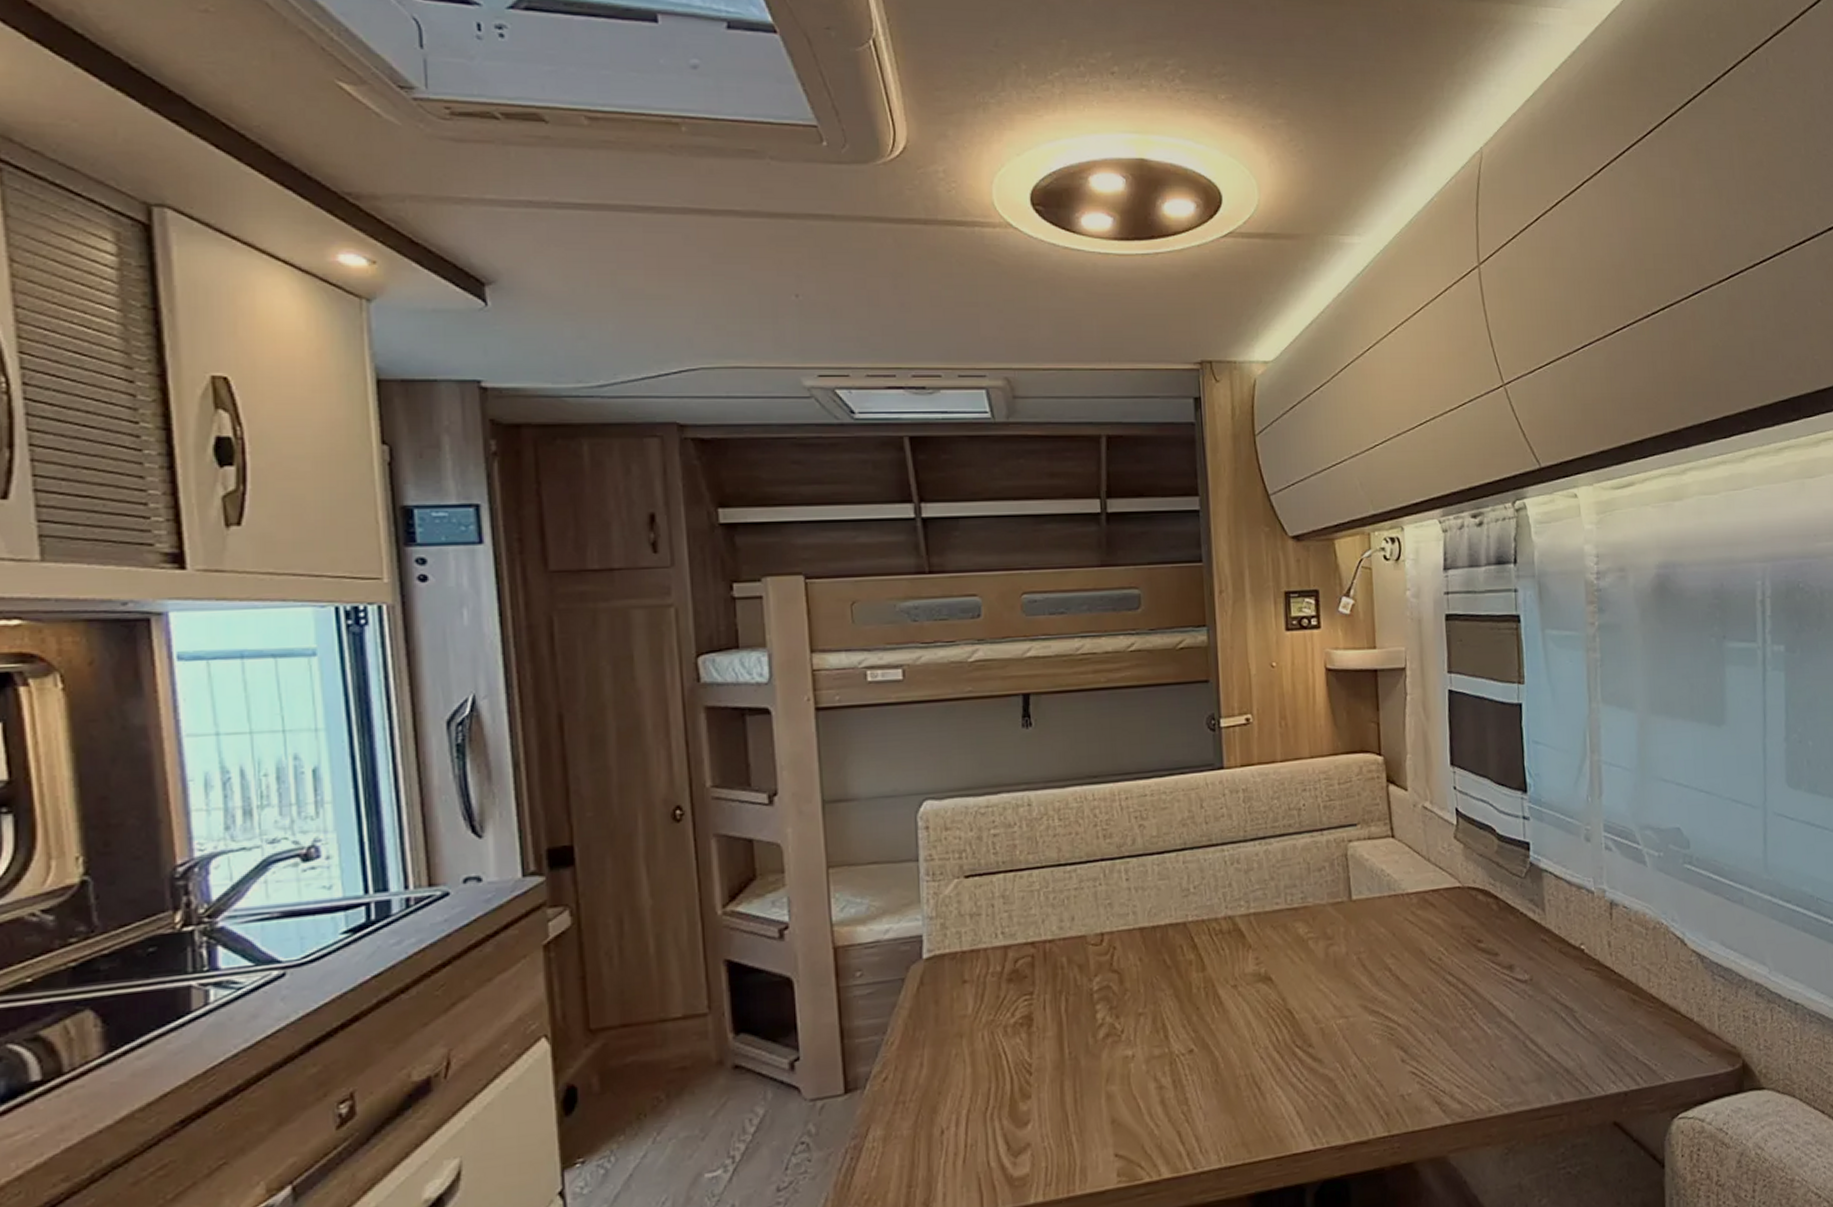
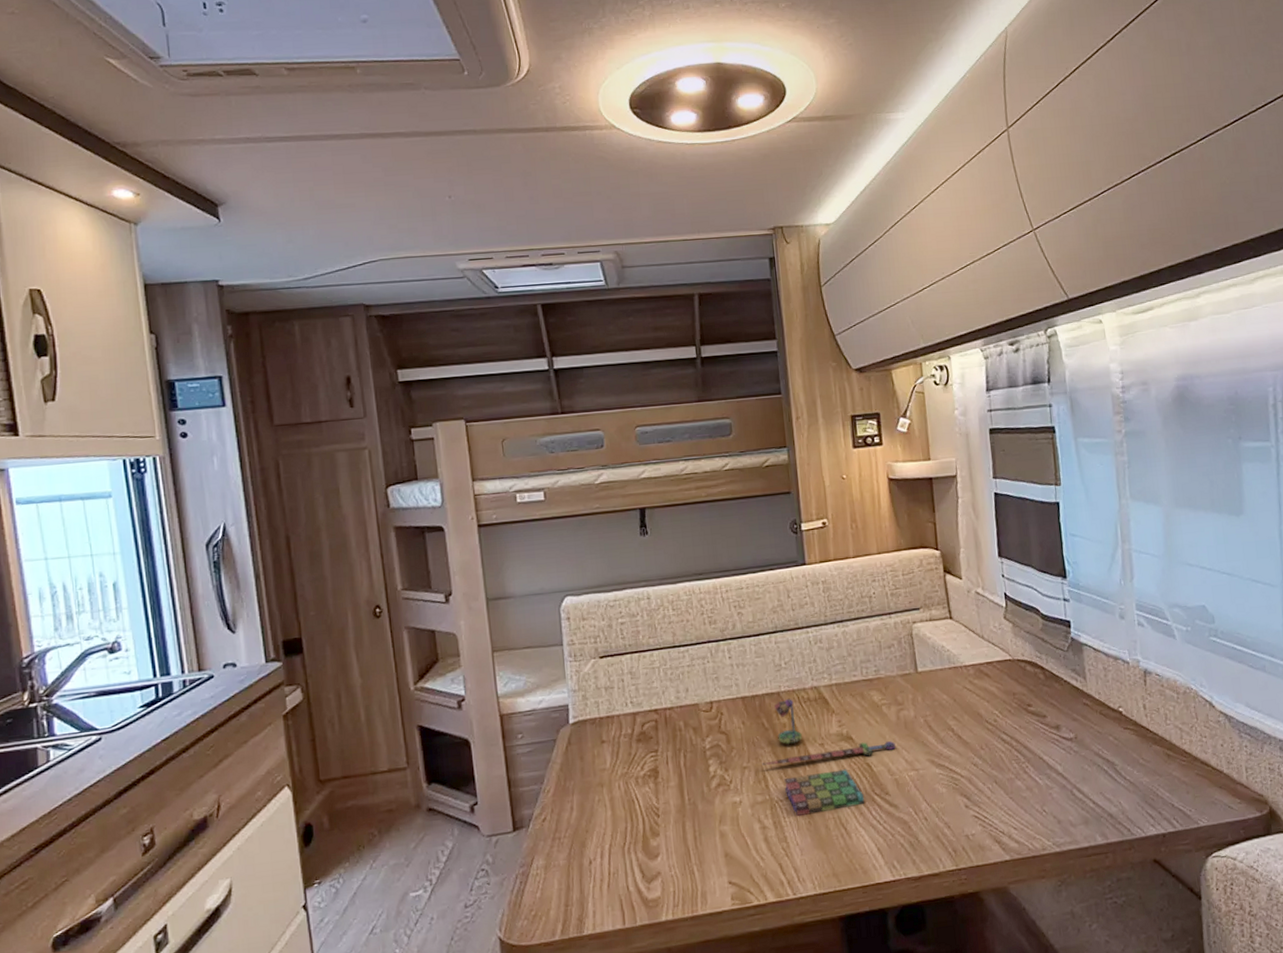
board game: none [1161,930,1323,1073] -> present [762,698,896,816]

